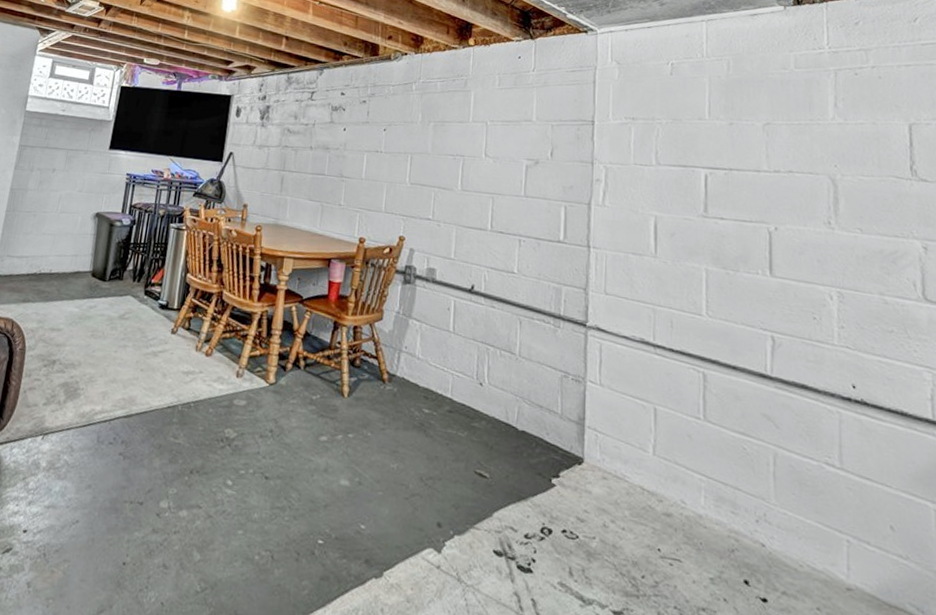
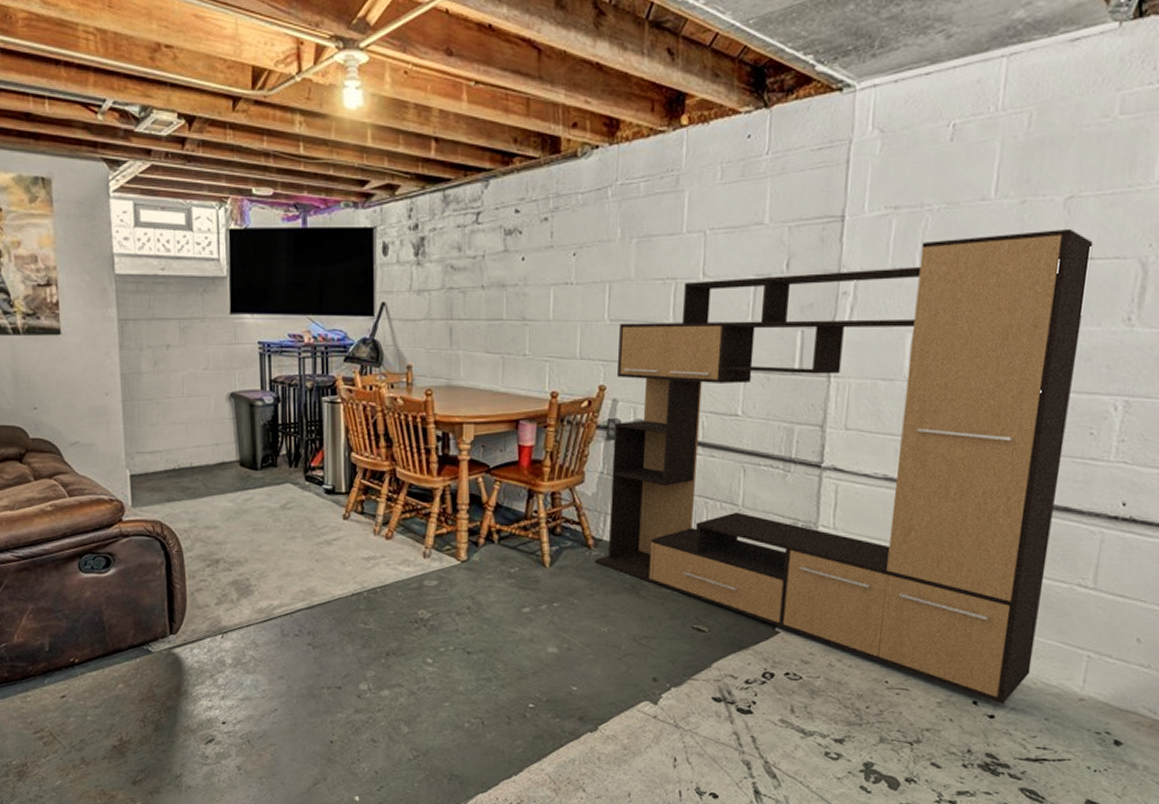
media console: none [387,146,795,587] -> present [594,228,1094,704]

